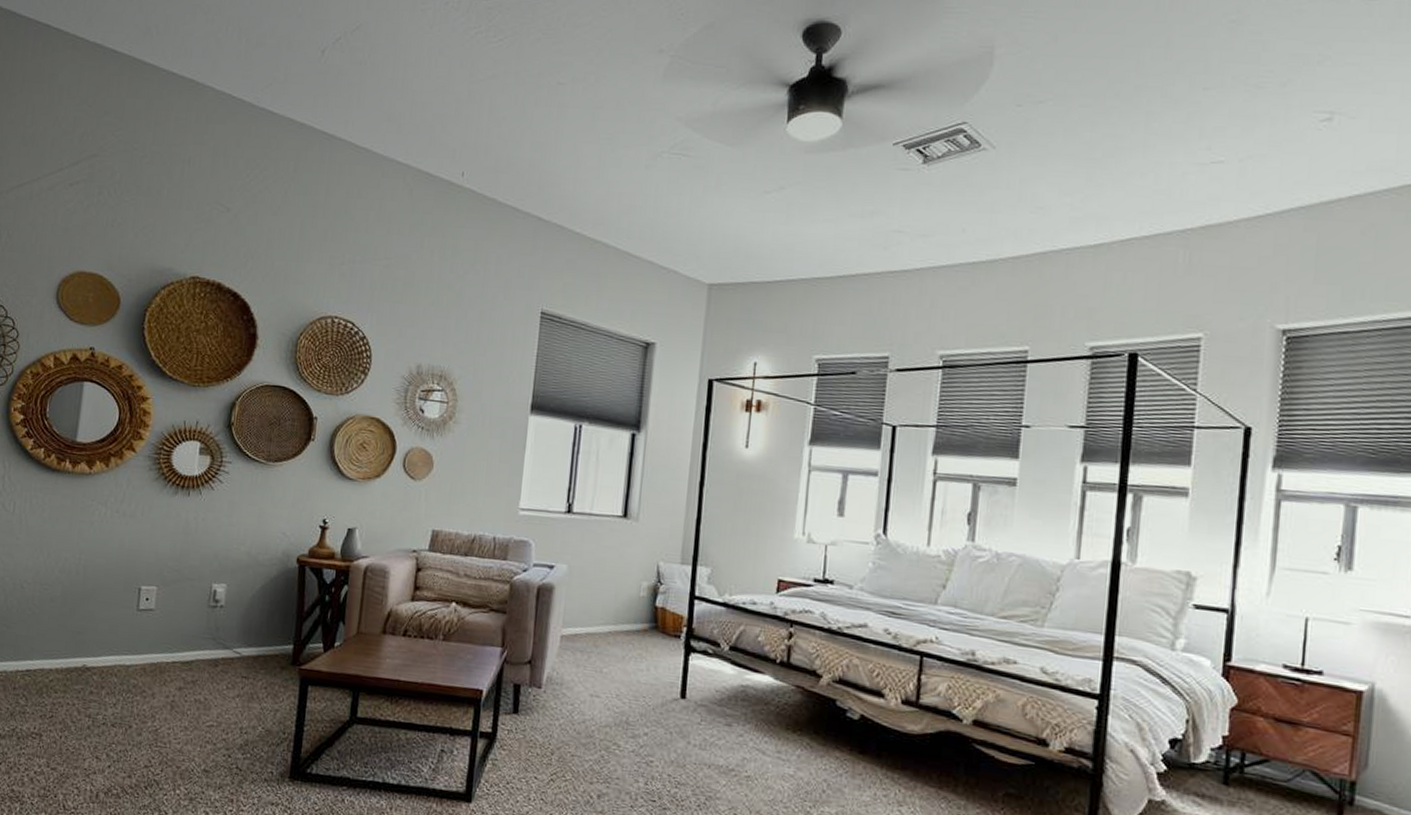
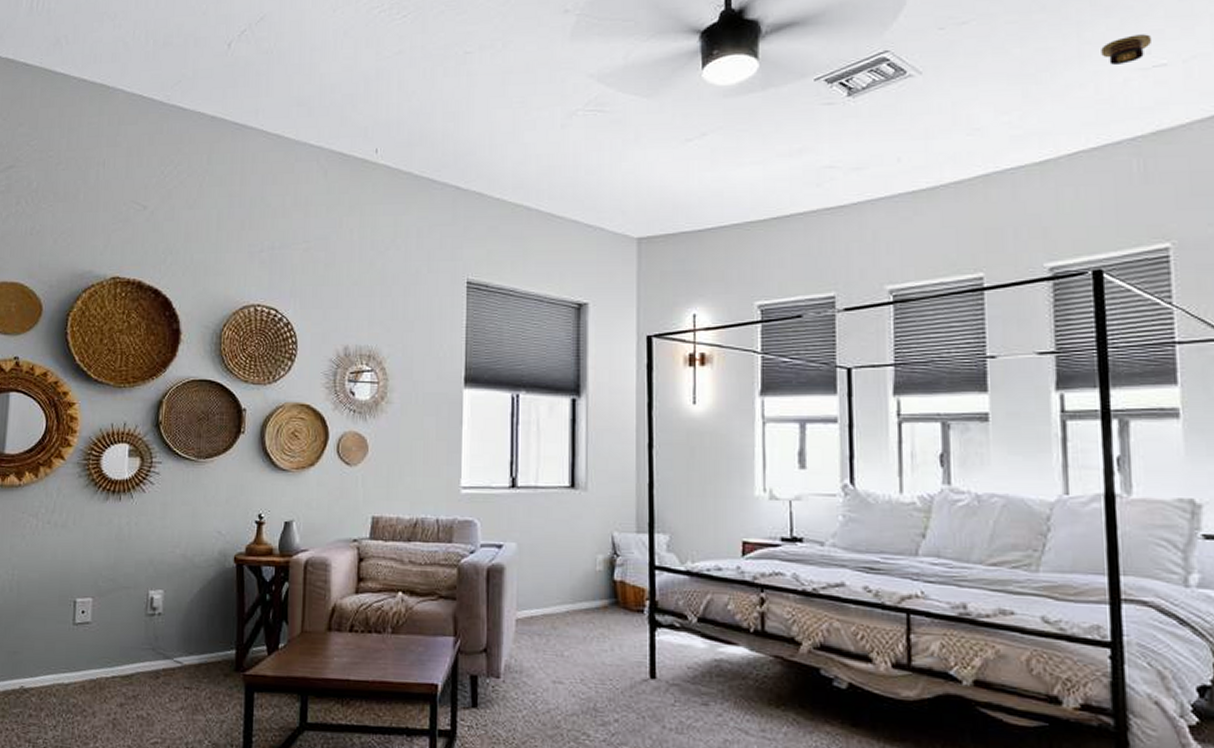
recessed light: none [1165,130,1214,159] -> present [1101,34,1153,66]

